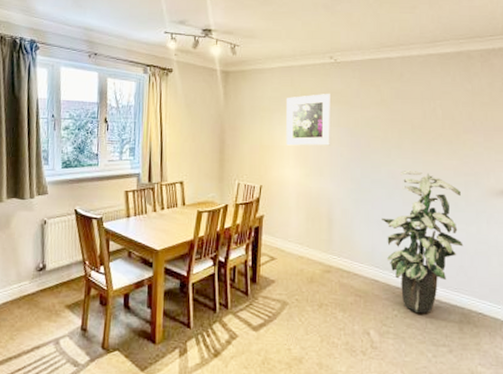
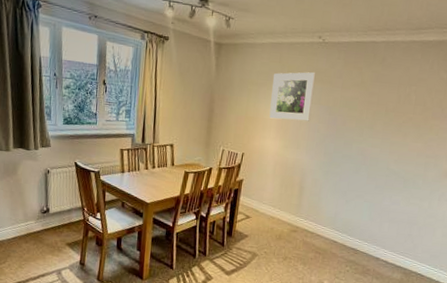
indoor plant: present [382,169,464,313] -> none [347,148,420,271]

